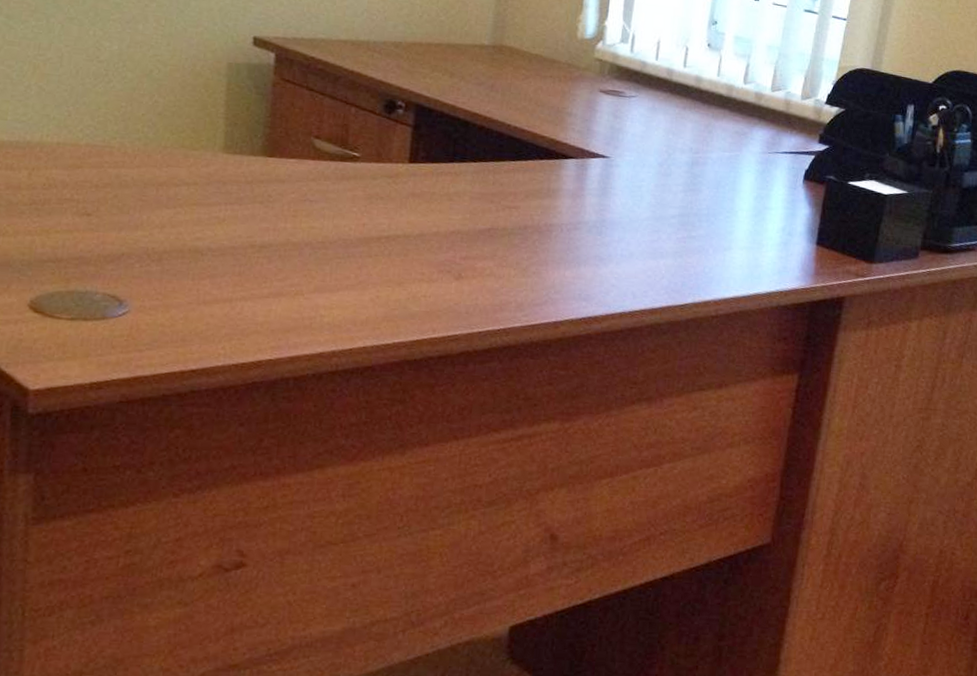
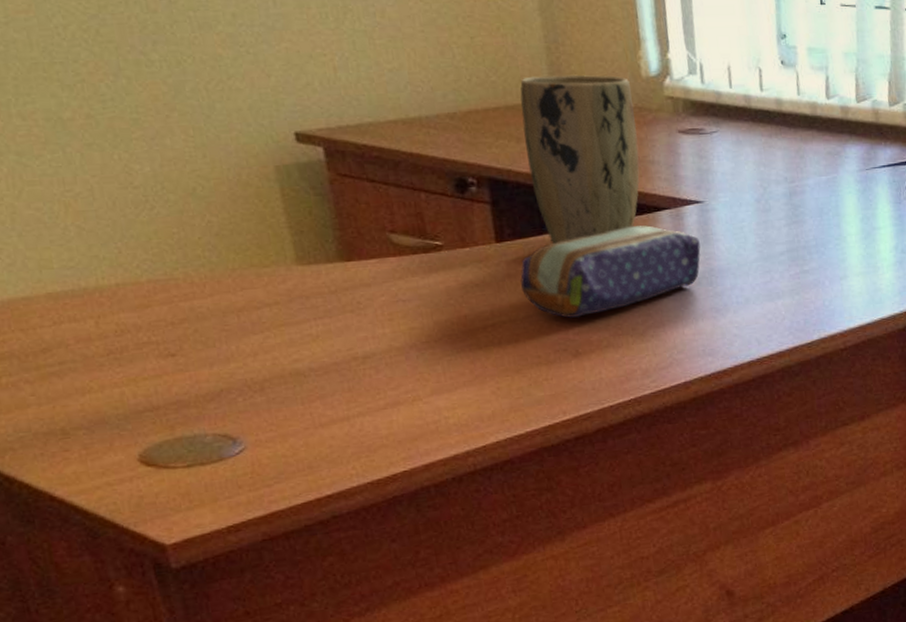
pencil case: none [422,168,598,244] -> present [520,225,701,319]
plant pot: none [455,21,566,174] -> present [520,74,639,245]

